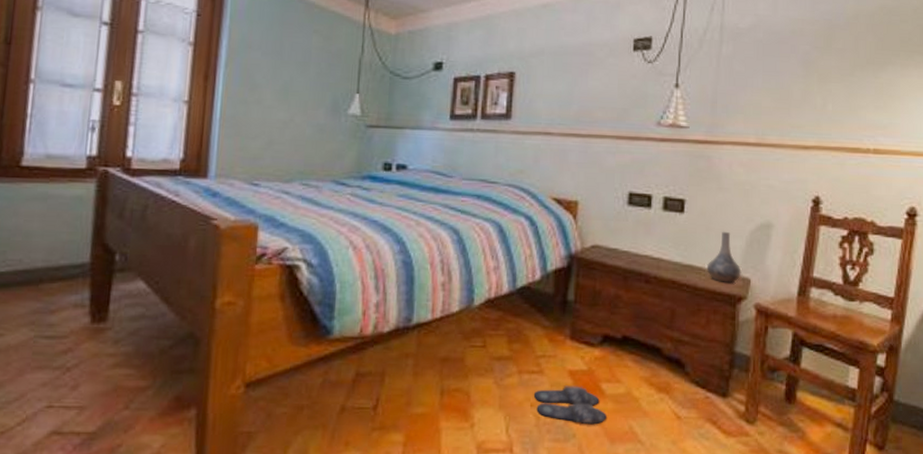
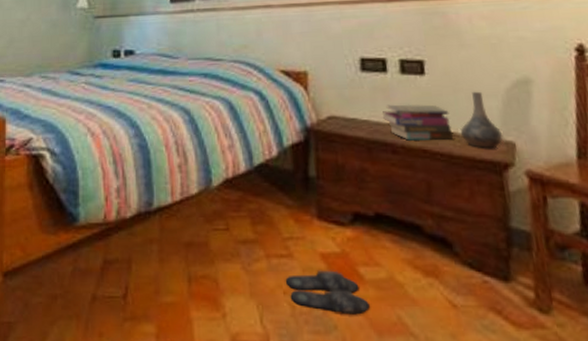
books: none [641,238,700,273] -> present [382,104,453,141]

